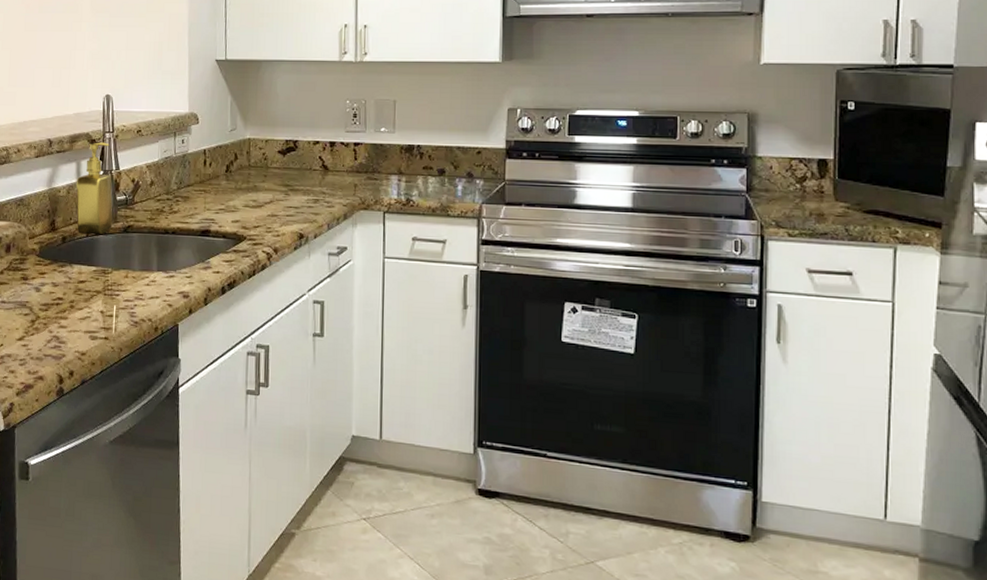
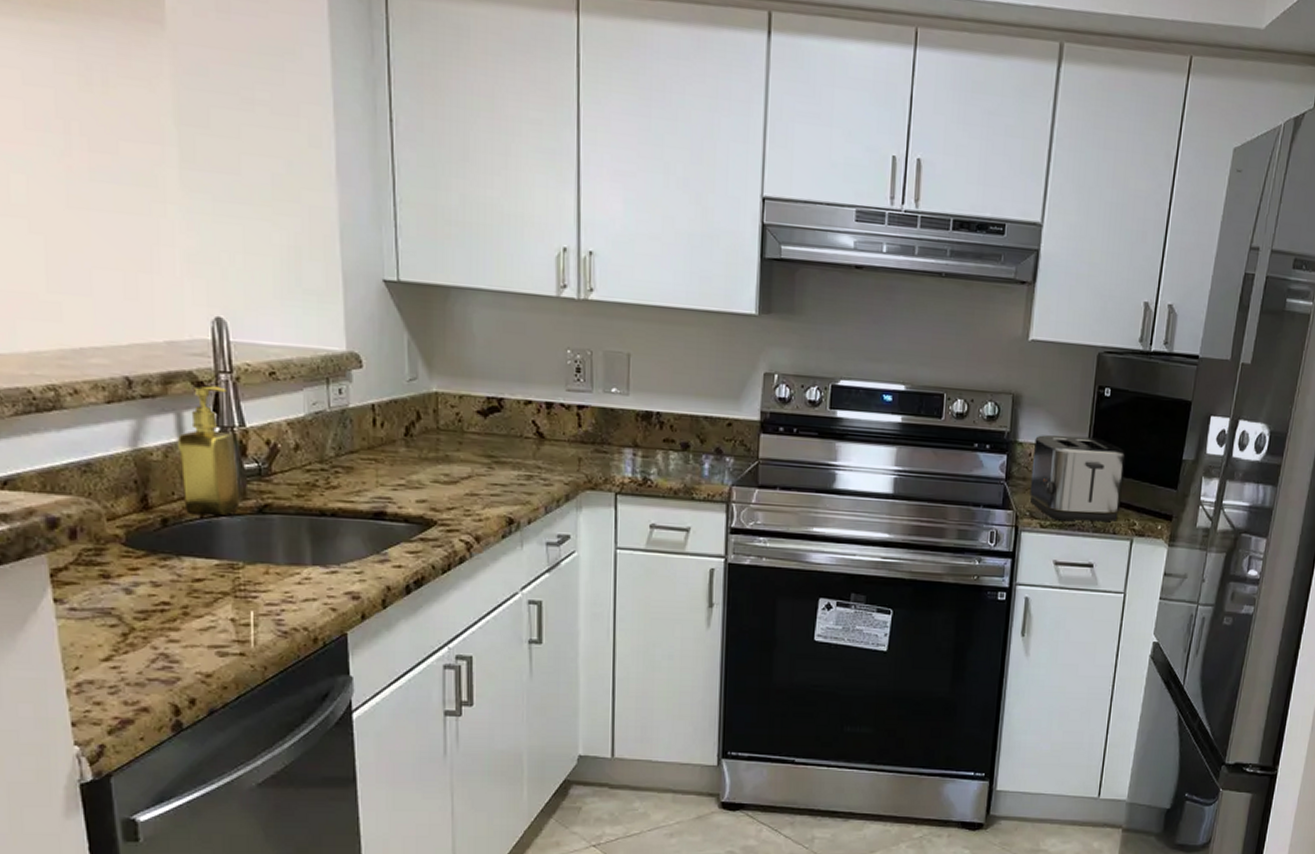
toaster: none [774,148,879,230] -> present [1030,434,1126,522]

